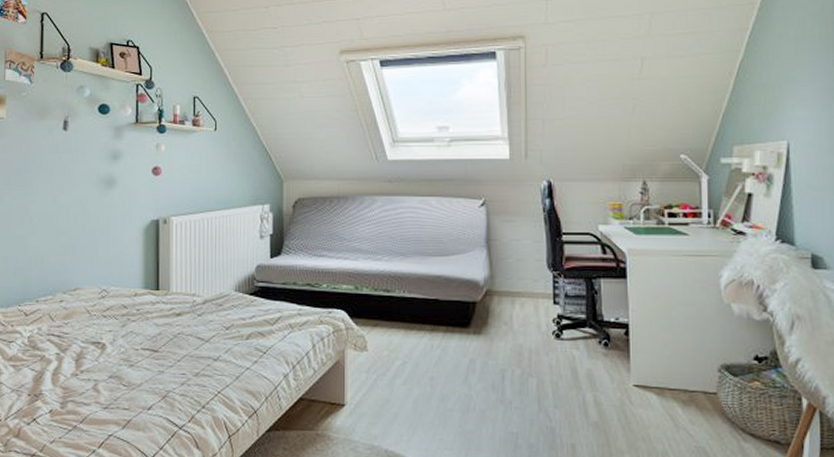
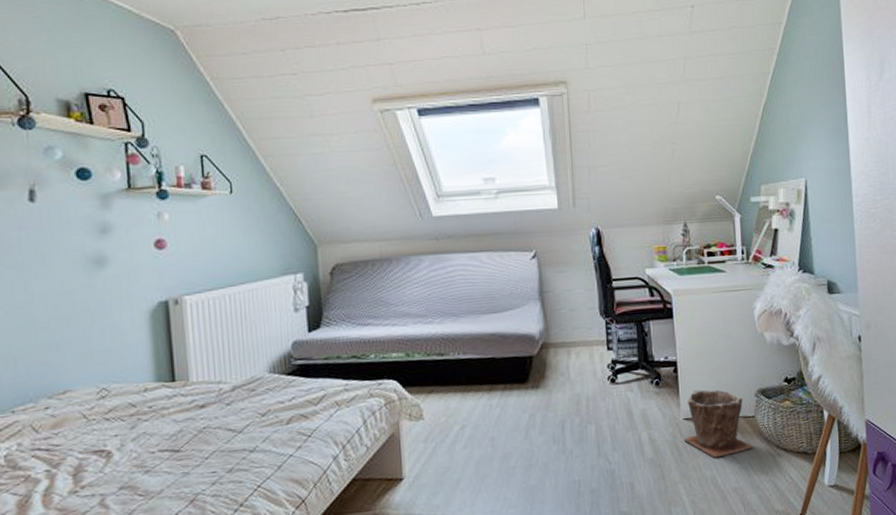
plant pot: none [633,357,713,432] -> present [684,389,753,458]

